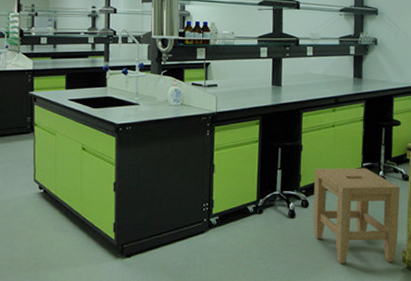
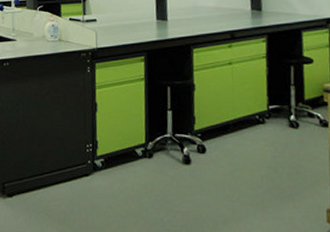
stool: present [313,168,401,264] -> none [210,110,319,222]

